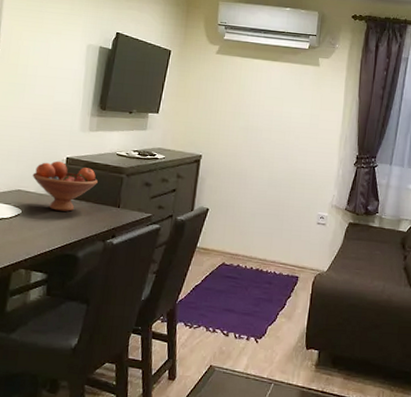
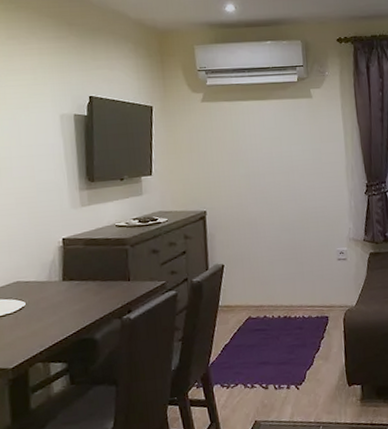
fruit bowl: present [32,161,98,212] -> none [29,243,101,296]

